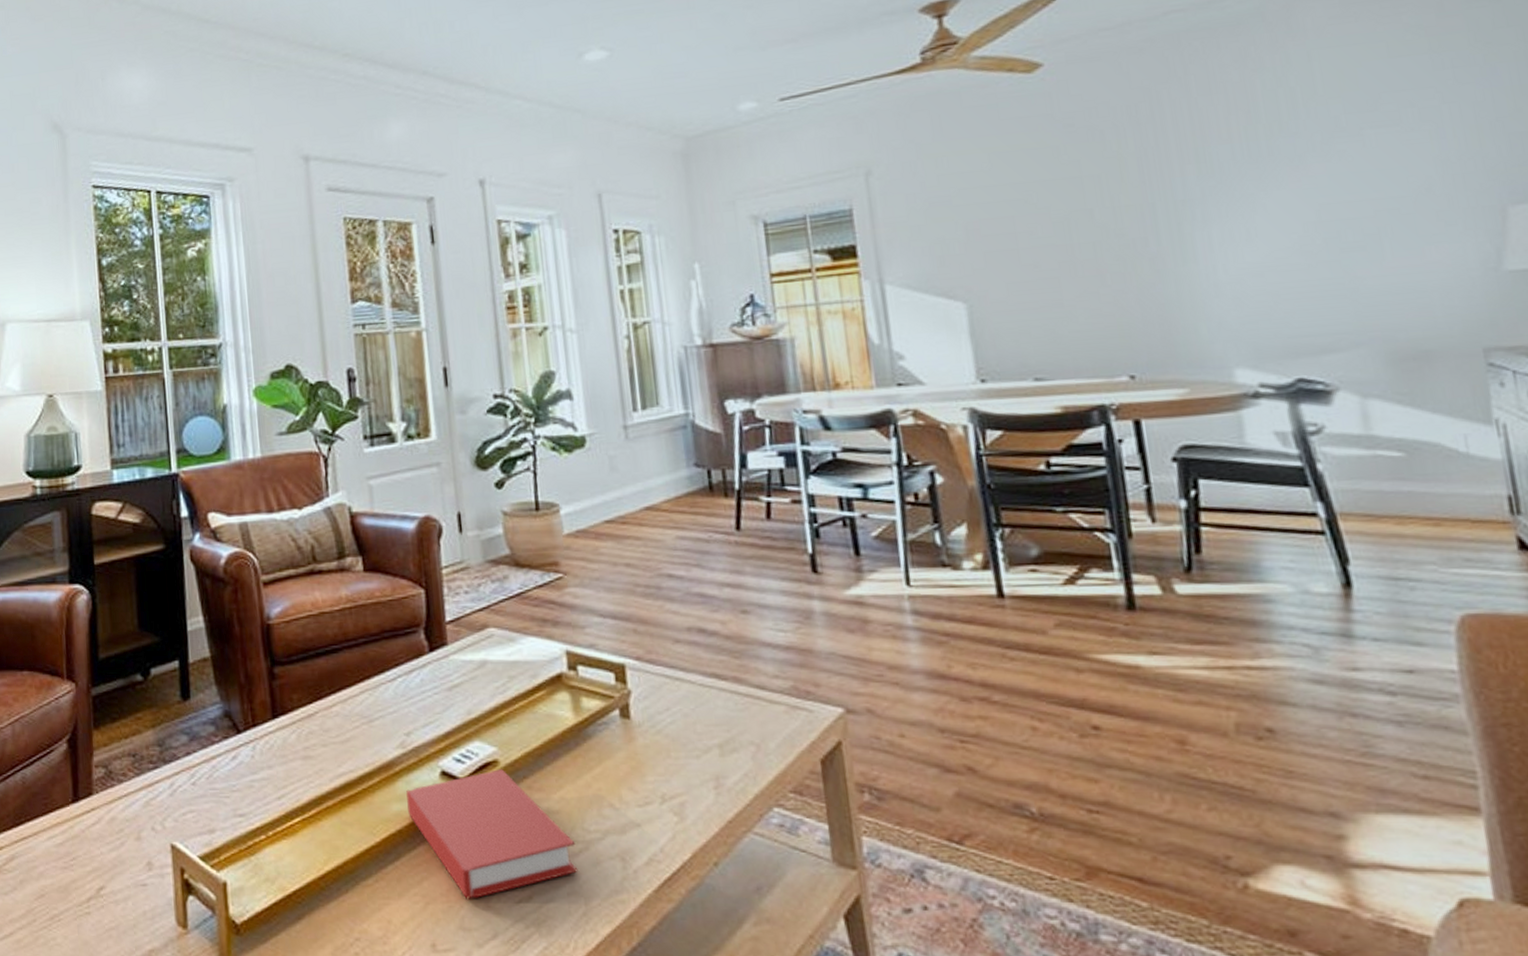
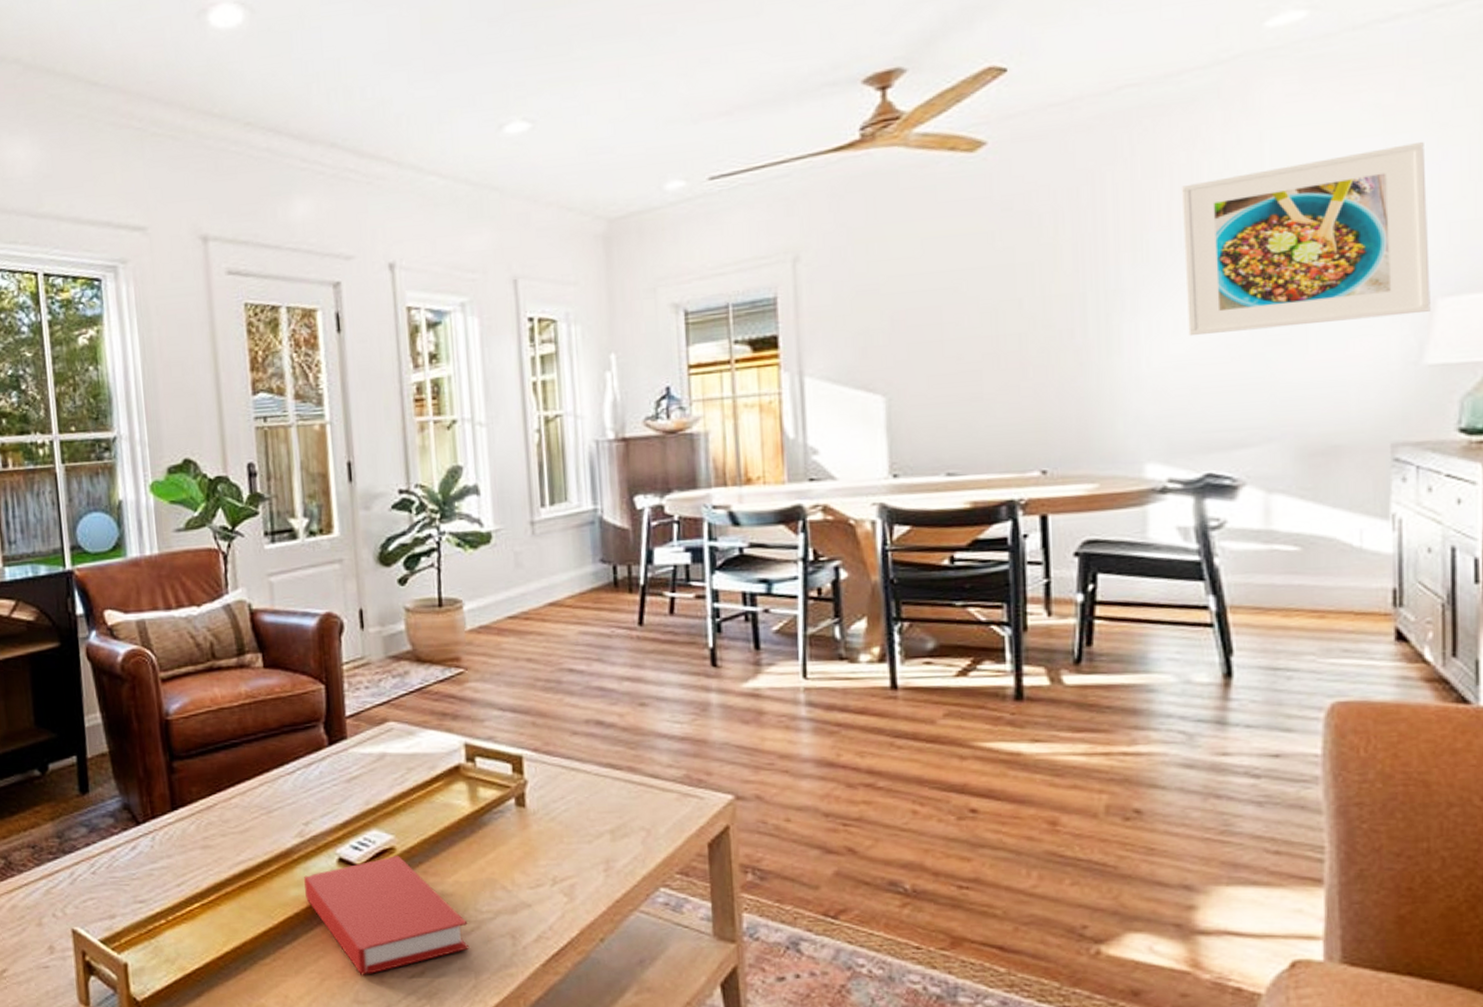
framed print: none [1237,58,1503,244] -> present [1181,141,1431,337]

